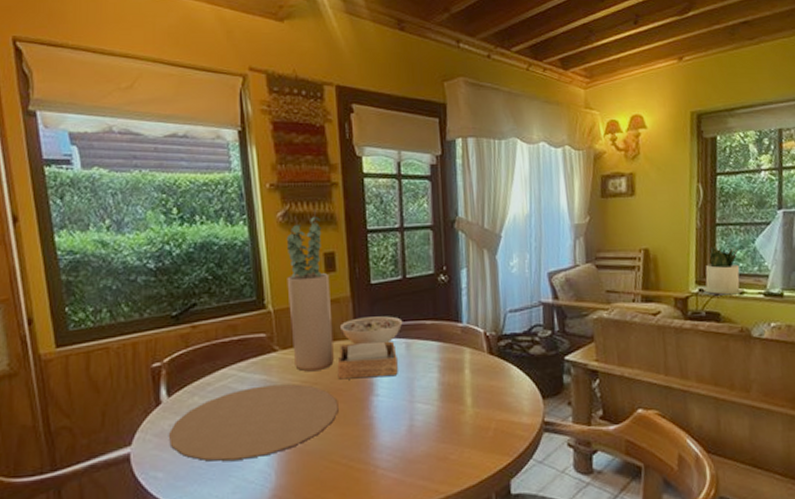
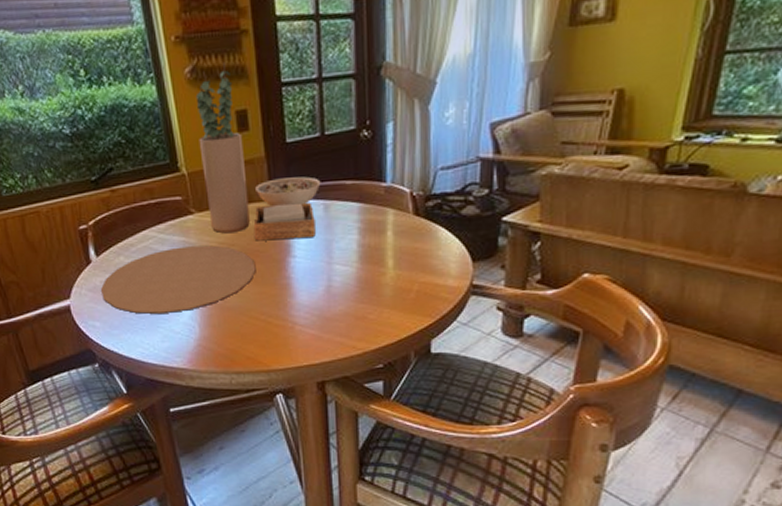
planter: present [702,245,743,295] -> none [690,79,751,144]

